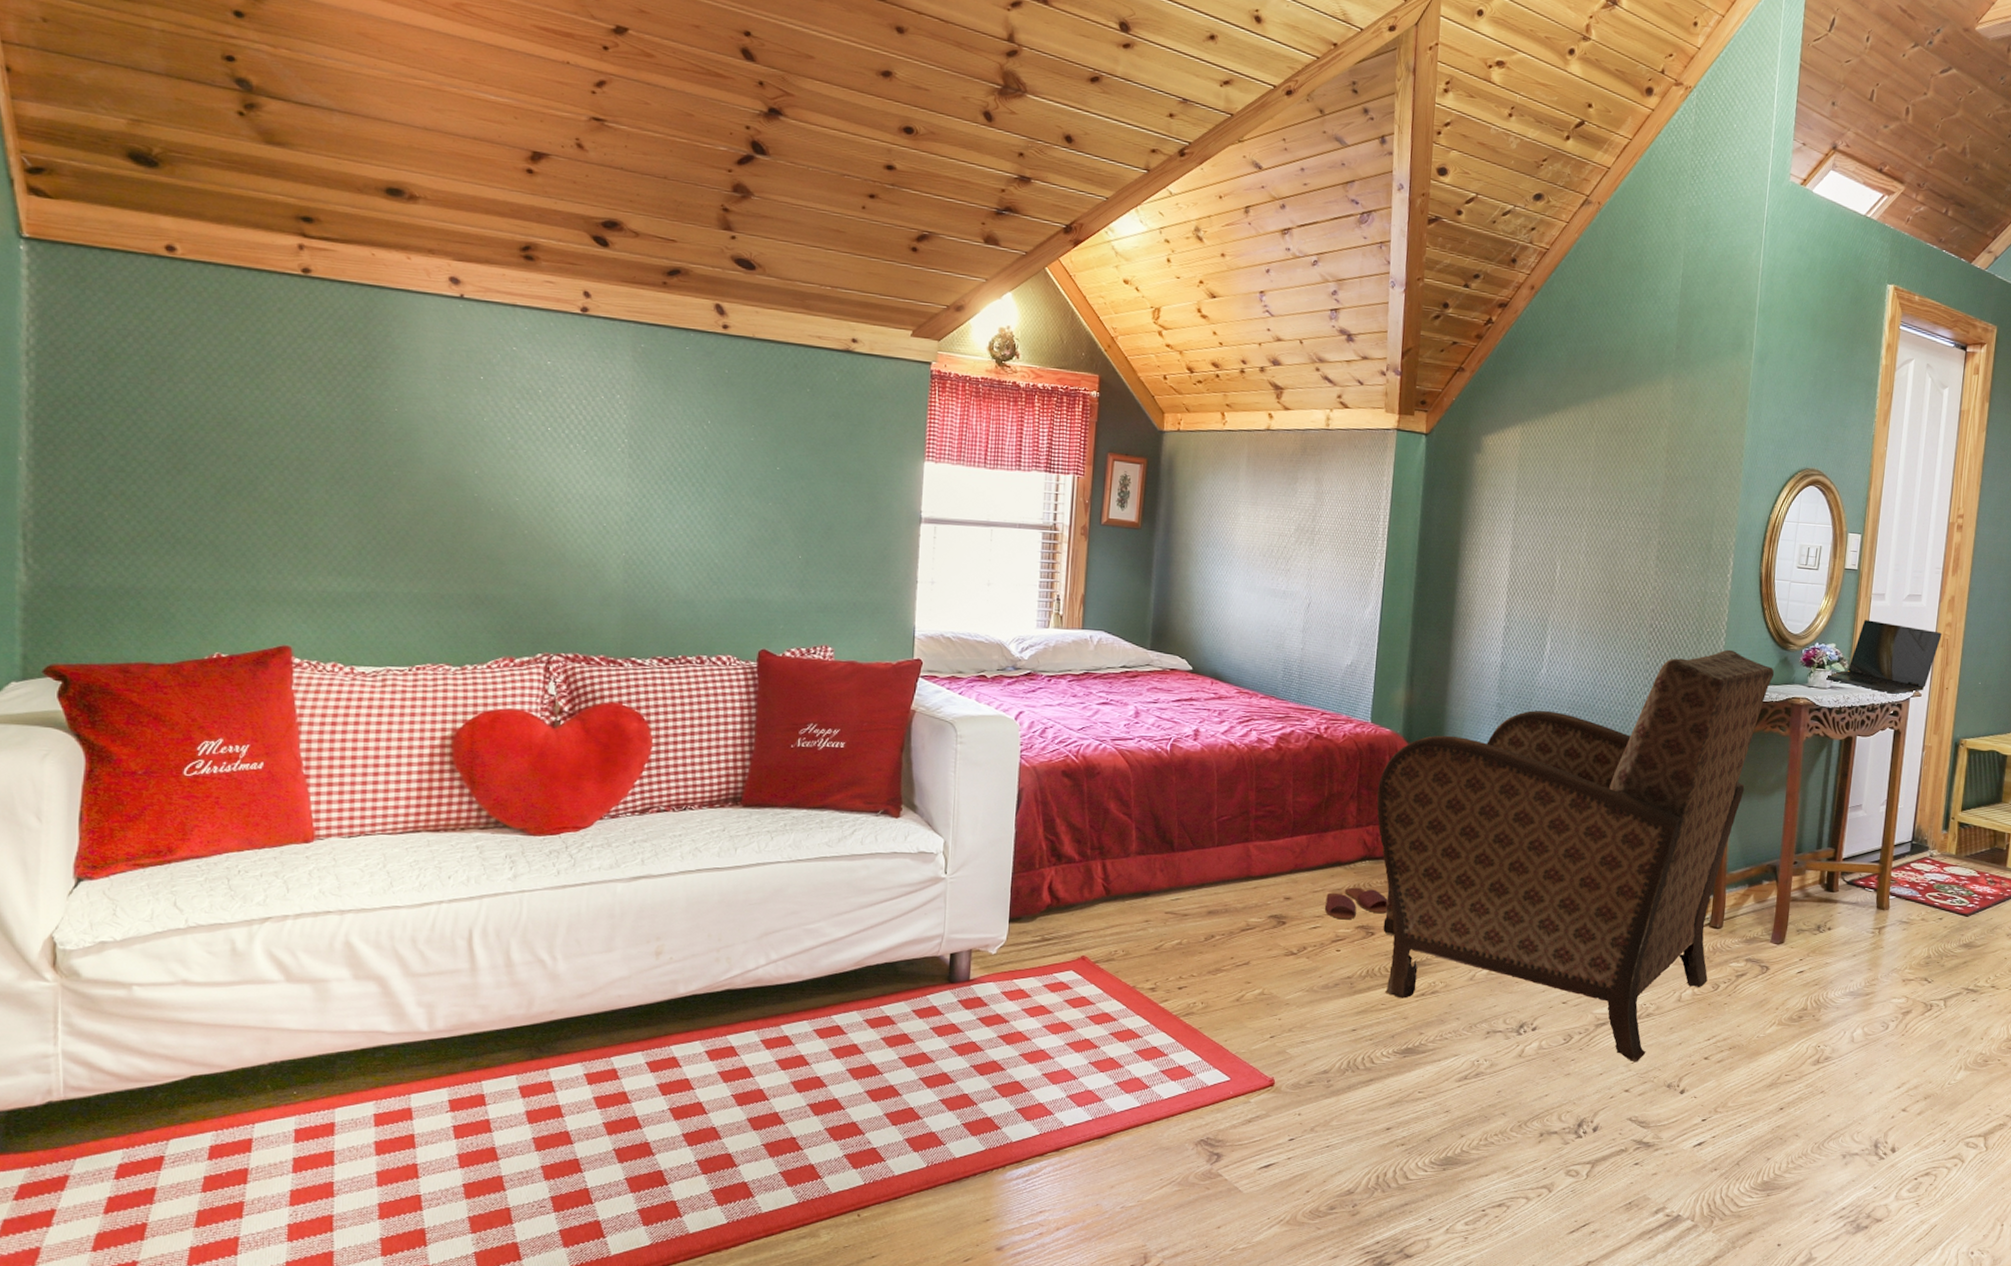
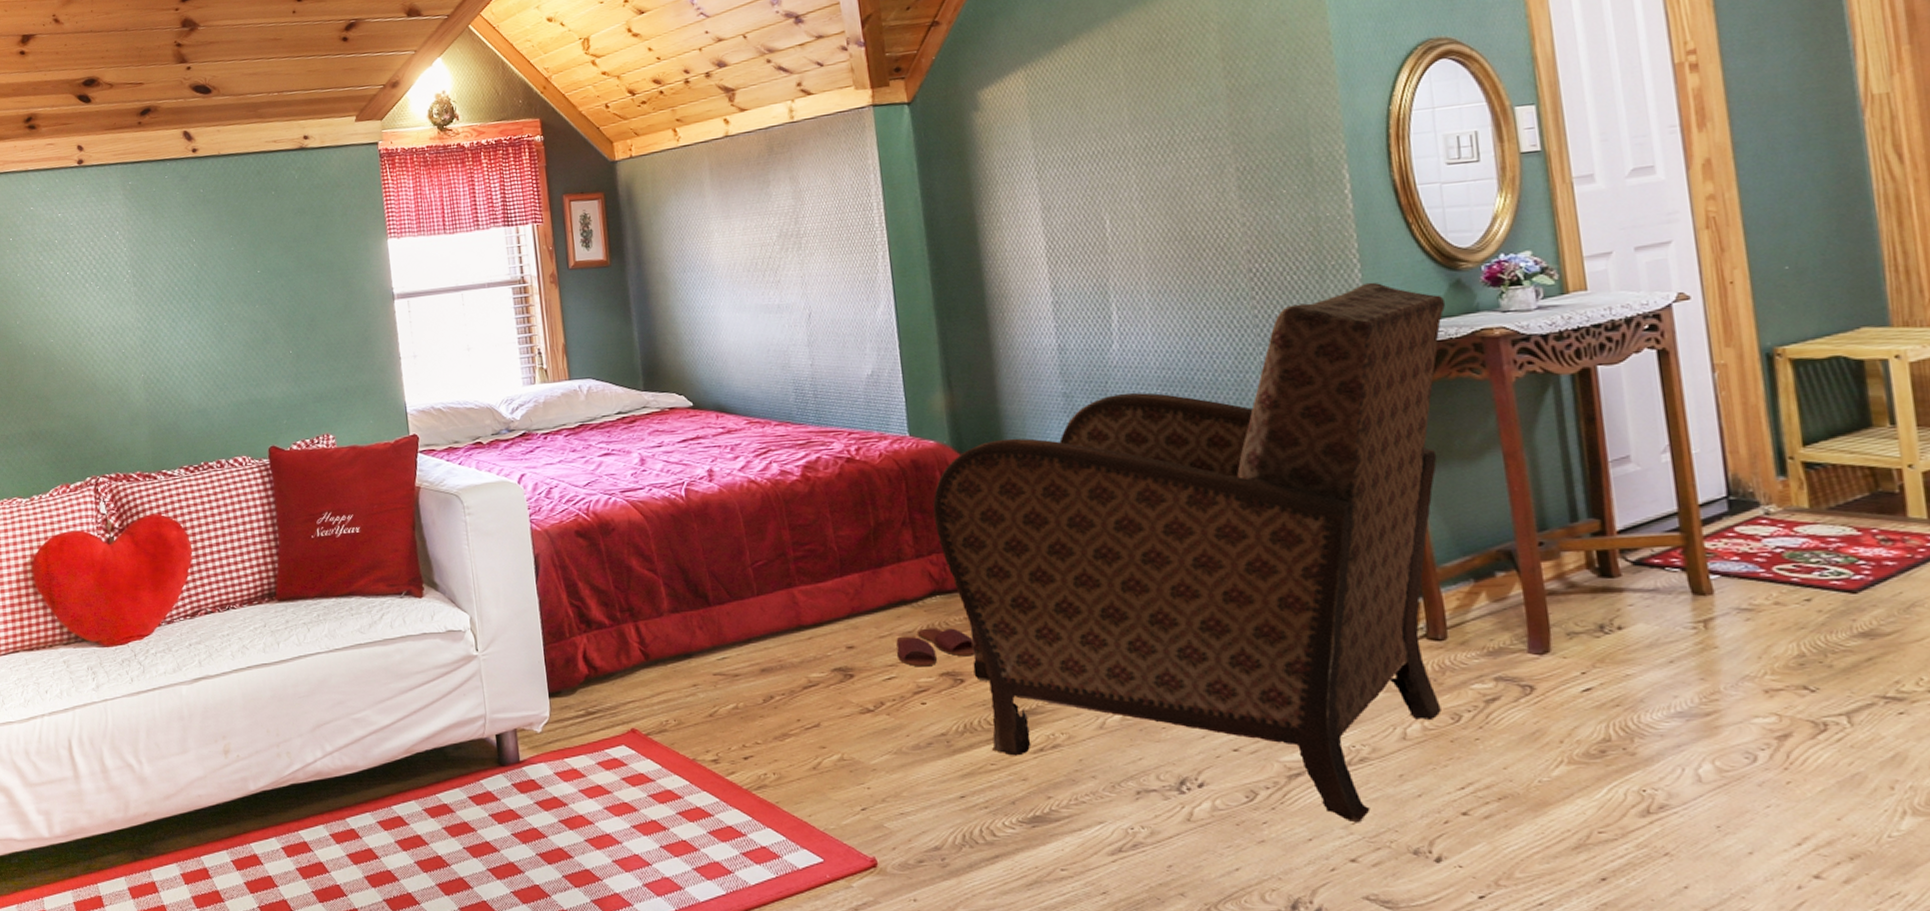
laptop: present [1826,620,1942,694] -> none [1528,209,1704,303]

